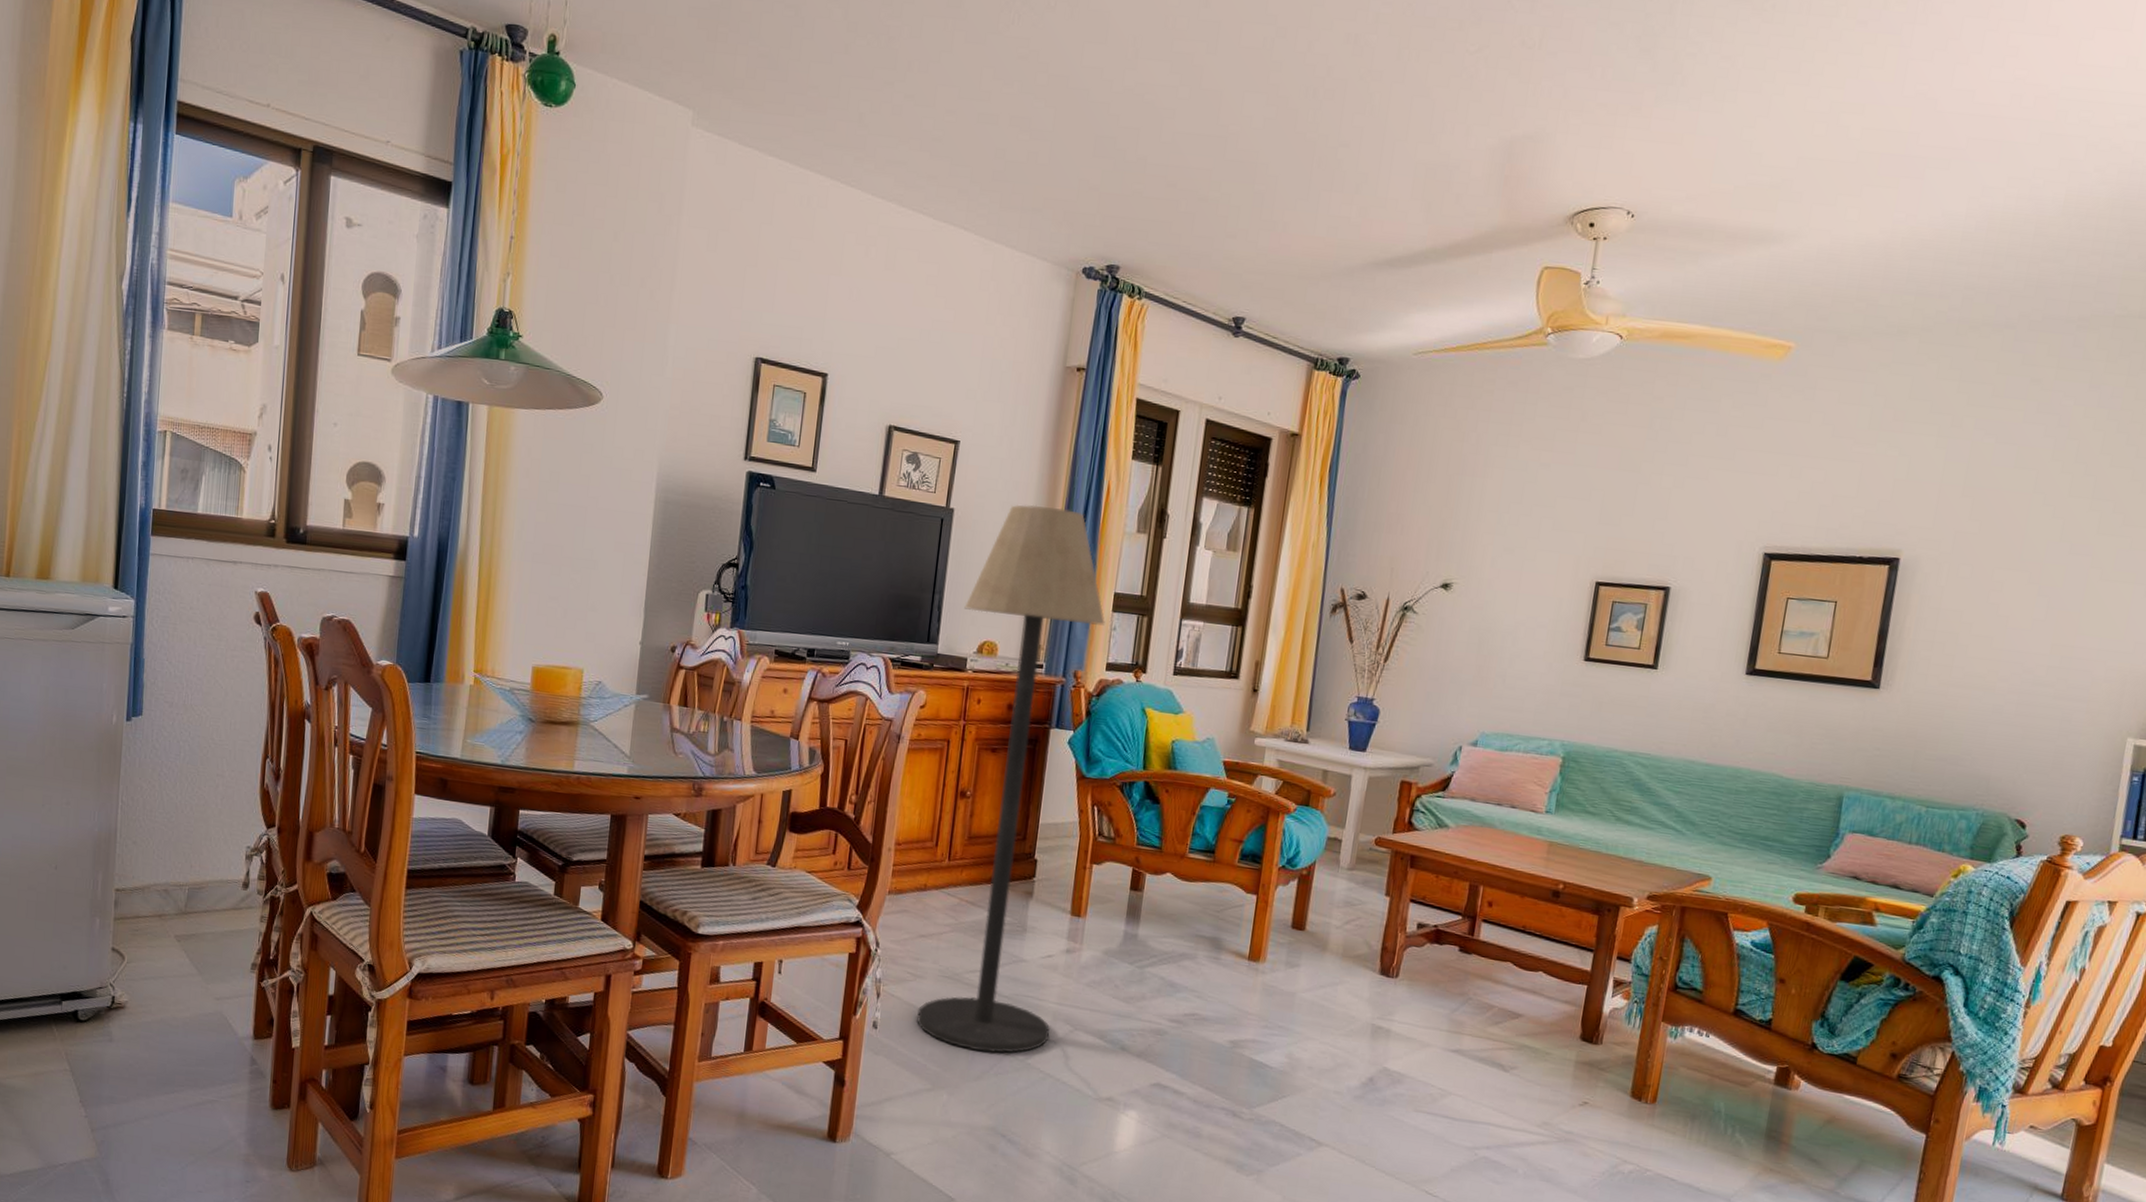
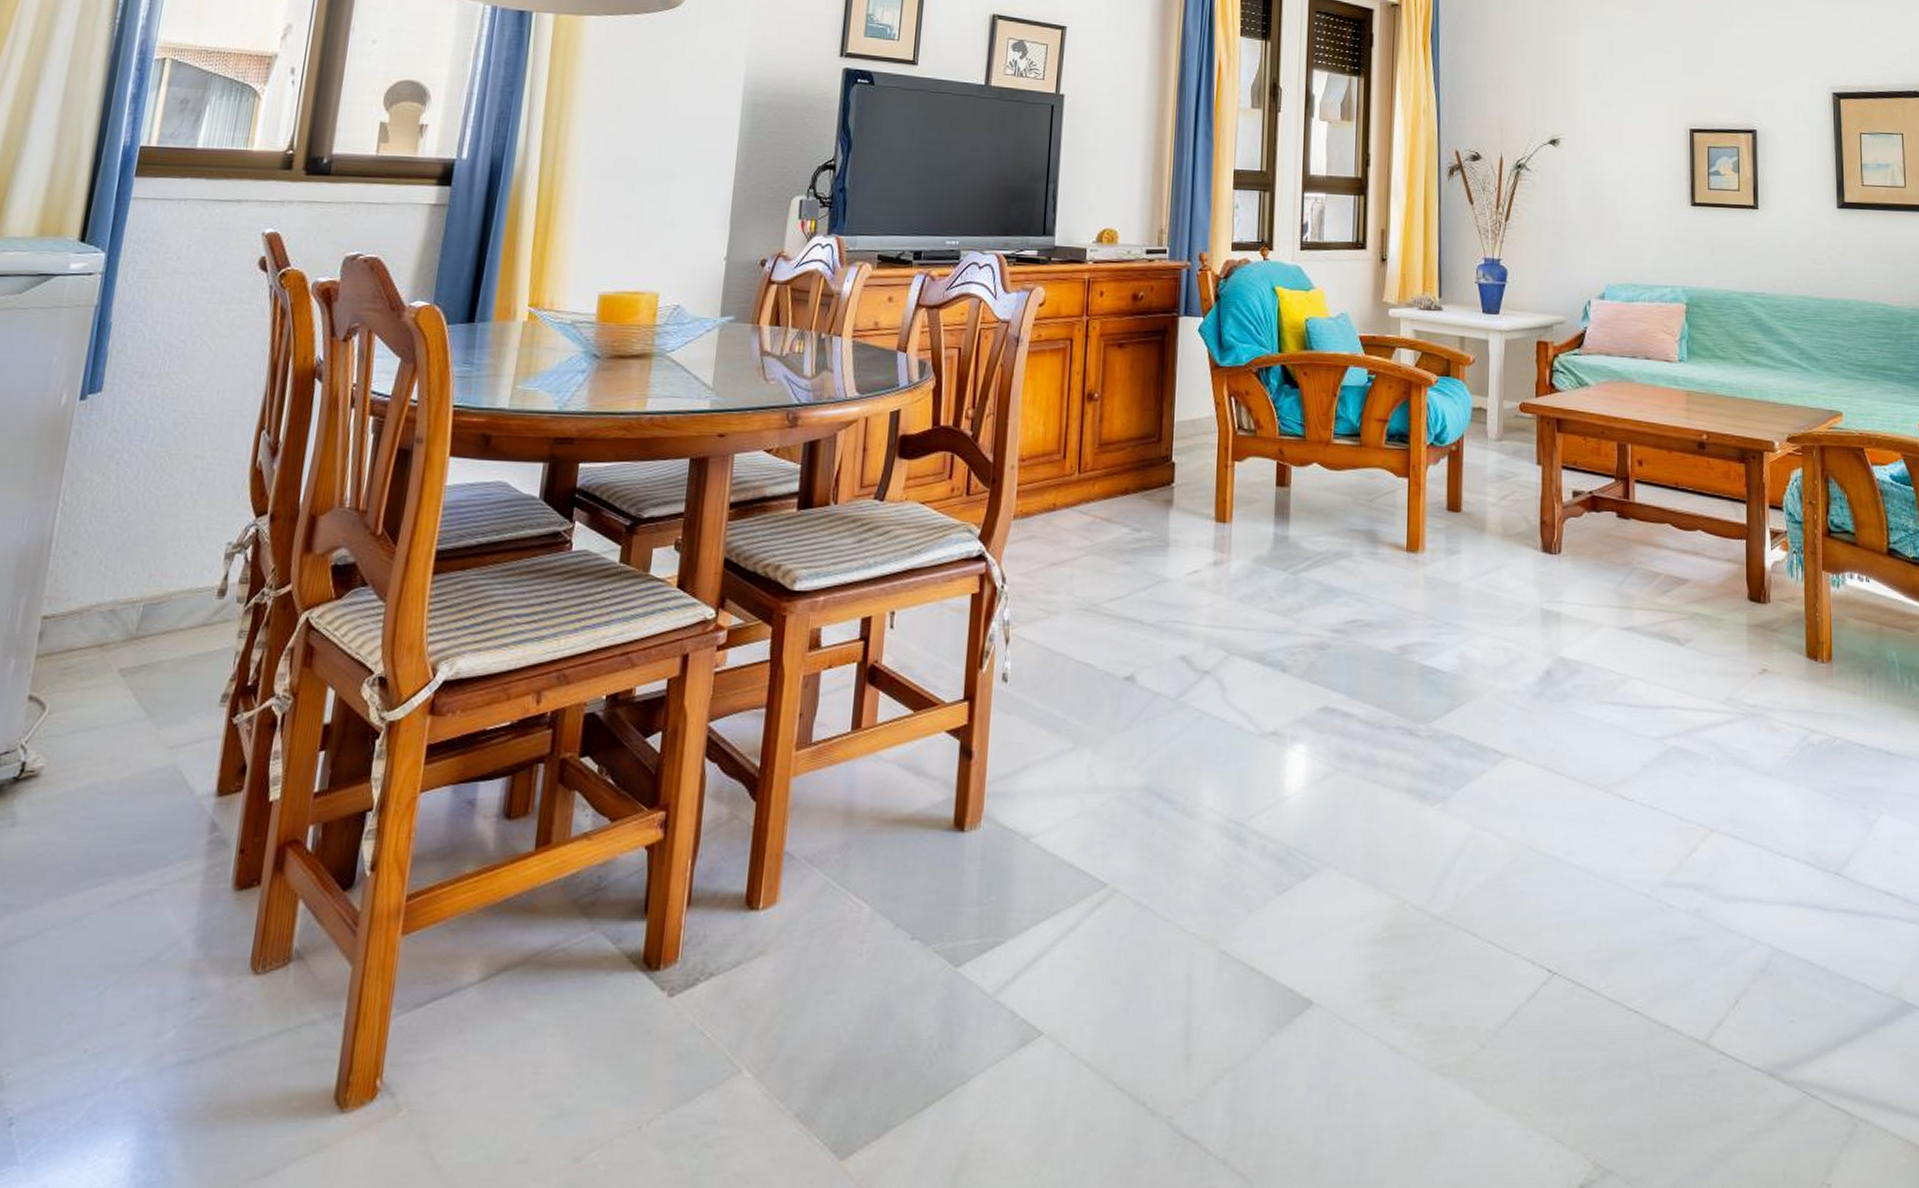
floor lamp: present [917,504,1105,1053] -> none [1052,86,1227,695]

